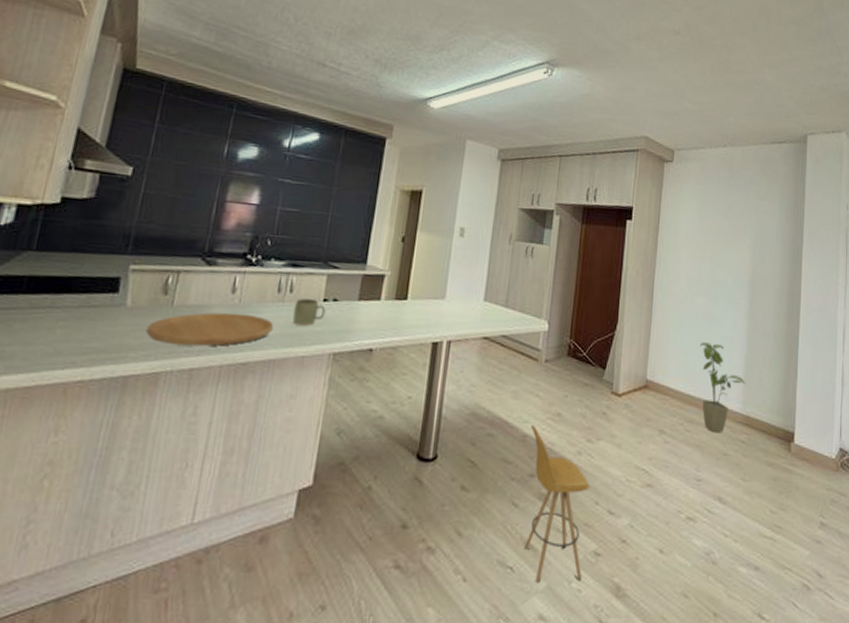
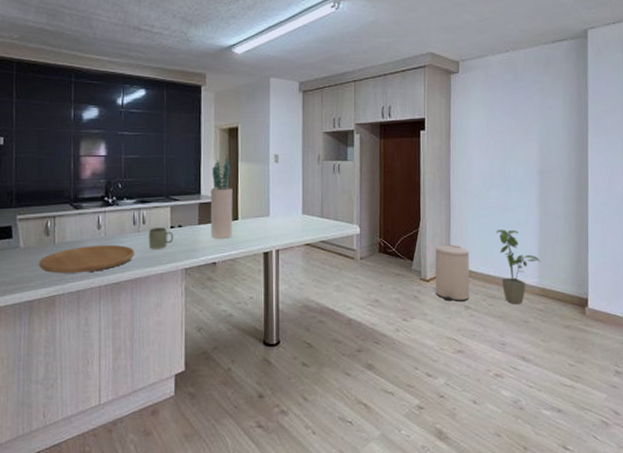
vase: none [371,220,408,322] -> present [210,154,233,240]
bar stool: present [524,425,590,582] -> none [354,311,409,431]
pedal bin: none [627,354,669,424] -> present [435,244,469,302]

